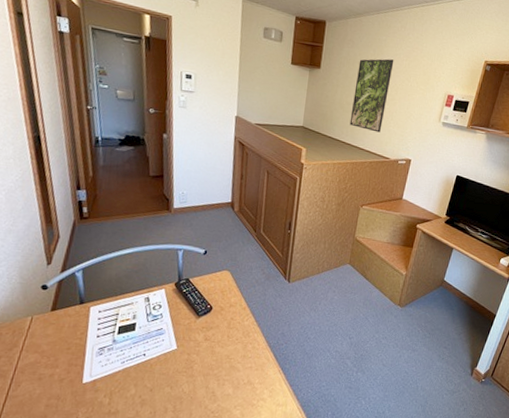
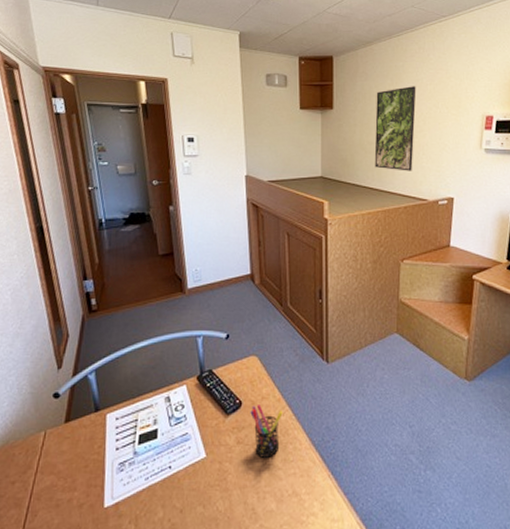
pen holder: none [218,310,247,353] -> present [250,405,283,458]

